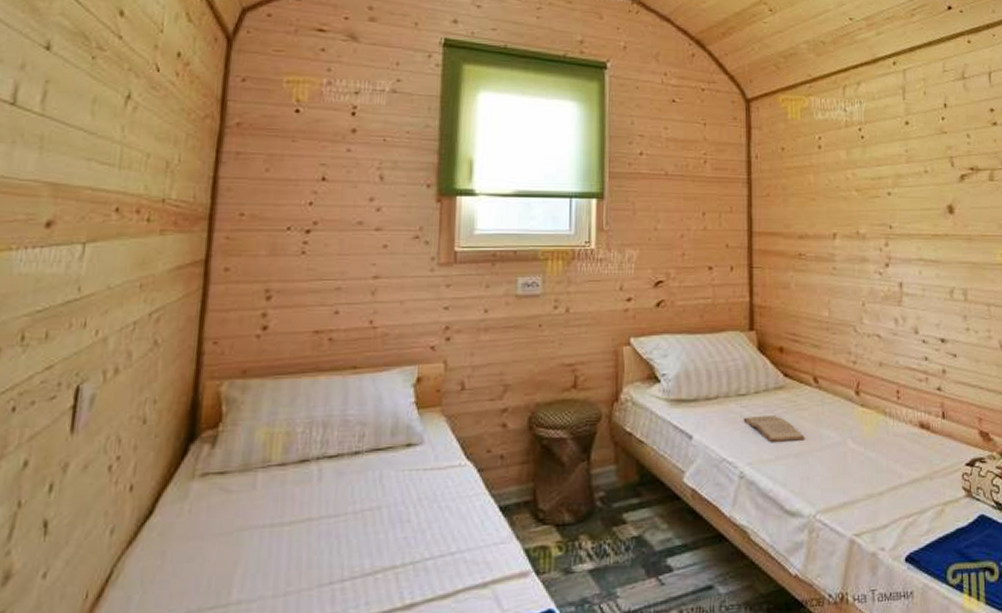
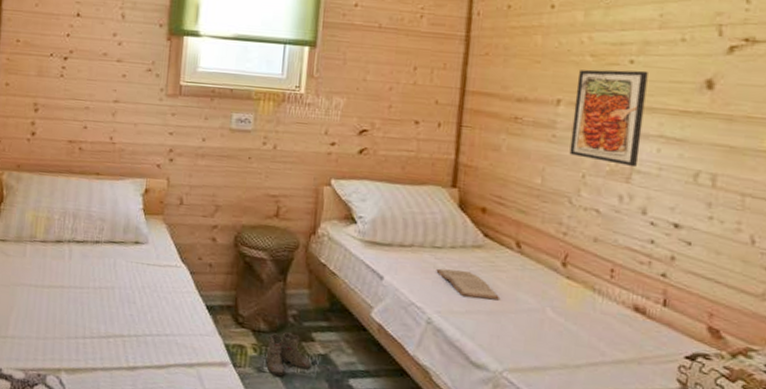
boots: none [568,519,625,574] -> present [261,332,311,377]
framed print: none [847,201,906,291] -> present [569,69,648,168]

